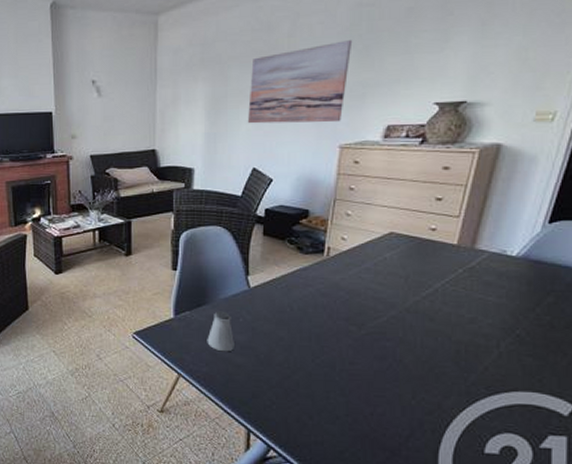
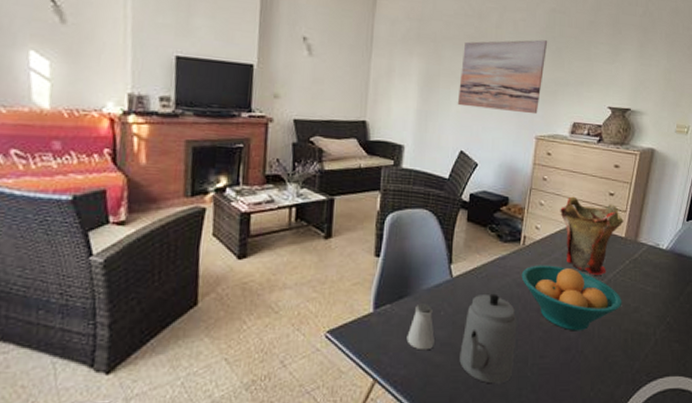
teapot: none [261,303,322,386] -> present [459,293,517,384]
fruit bowl: none [326,275,453,341] -> present [521,265,622,331]
vase: none [371,204,456,285] -> present [560,196,624,275]

